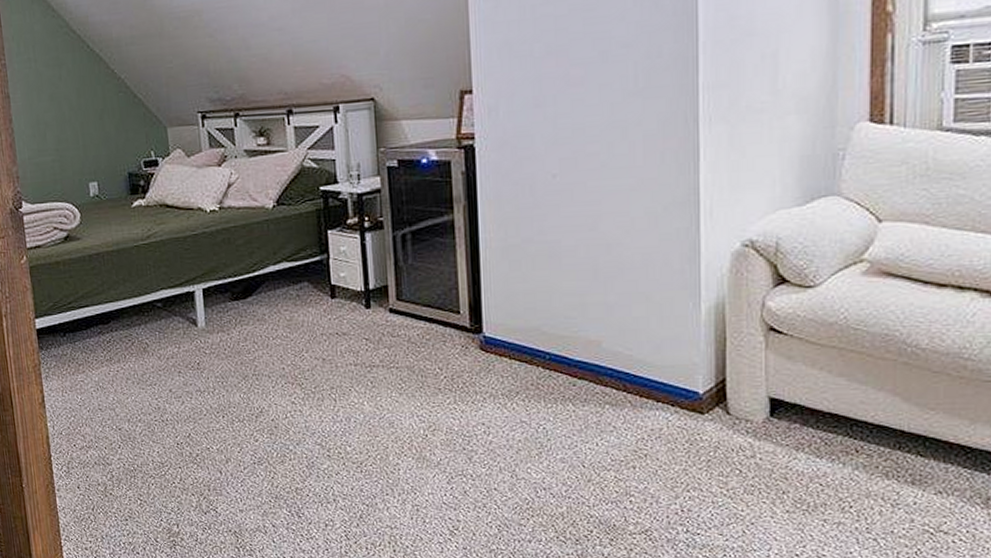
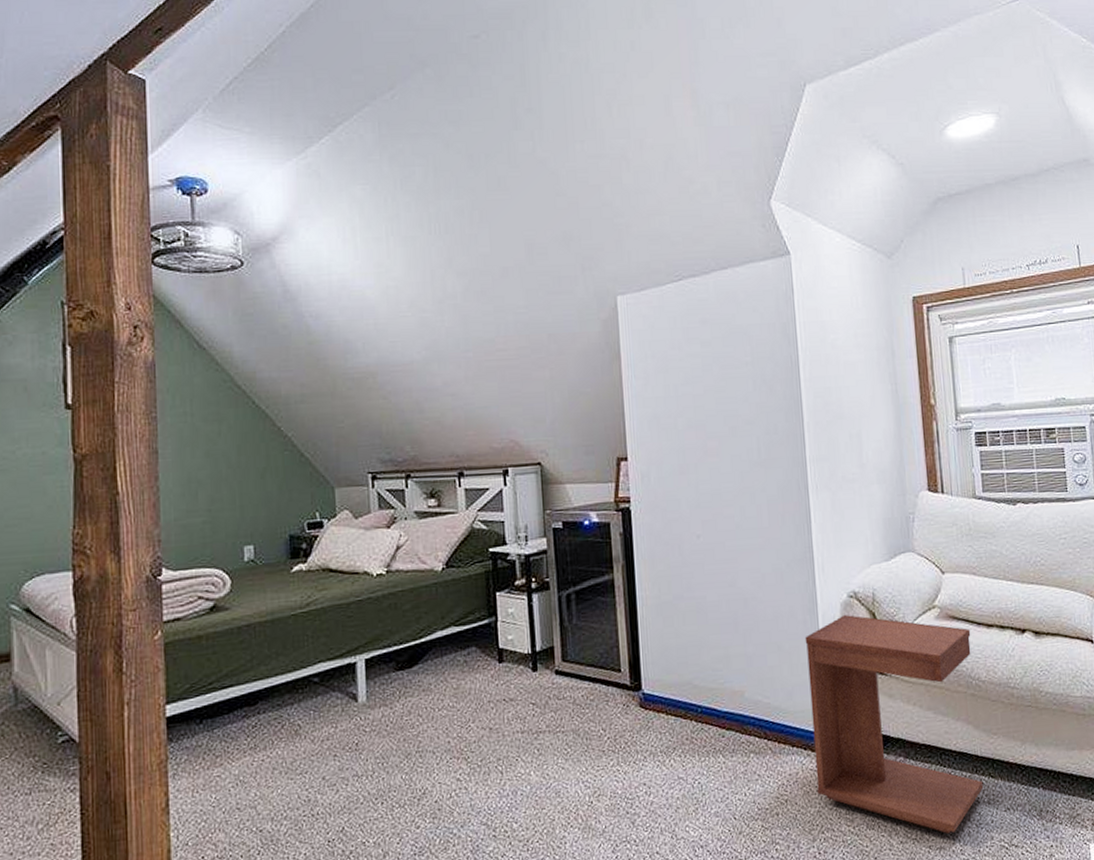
side table: none [681,266,912,510] -> present [805,615,984,834]

